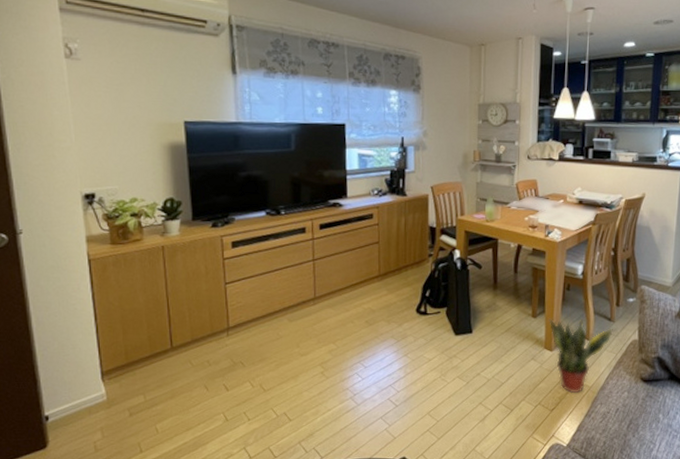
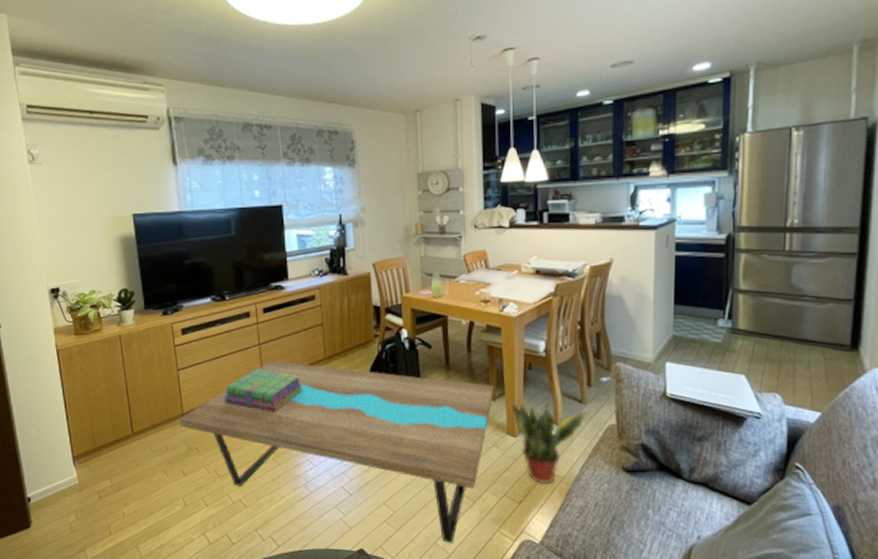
coffee table: none [224,276,535,449] -> present [179,360,494,544]
stack of books: none [273,284,357,327] -> present [224,368,304,412]

